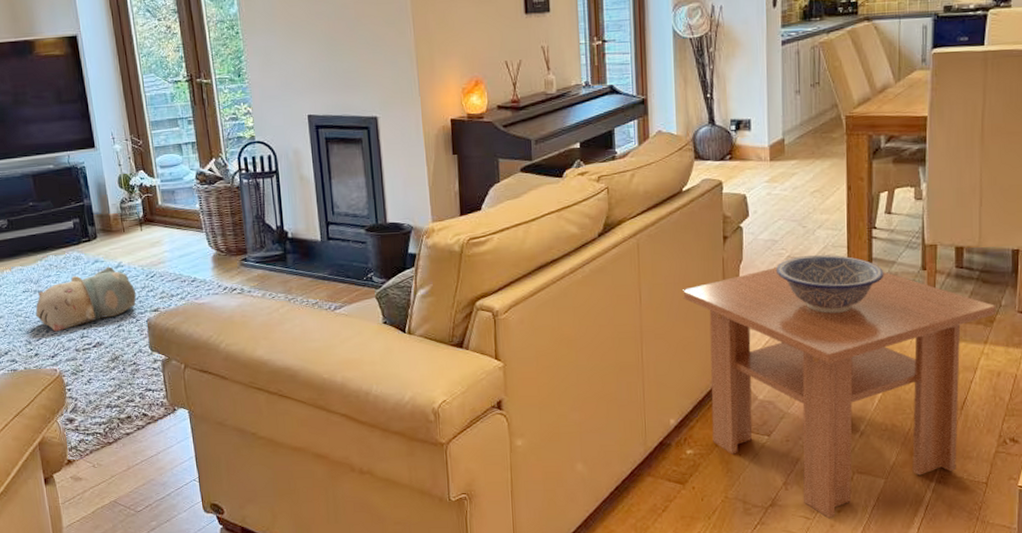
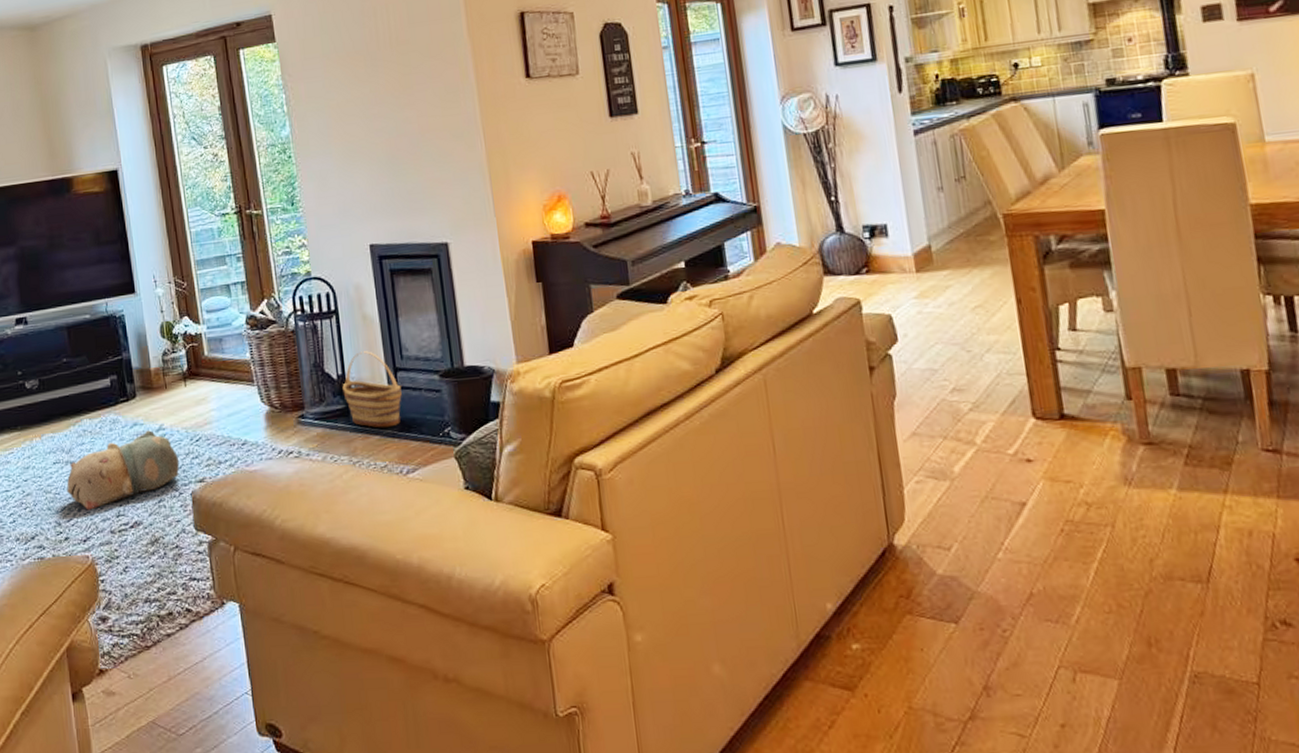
basket: none [281,207,332,272] -> present [342,351,402,428]
coffee table: present [681,255,996,519] -> none [824,385,1233,737]
decorative bowl: present [777,255,884,314] -> none [940,385,1079,460]

